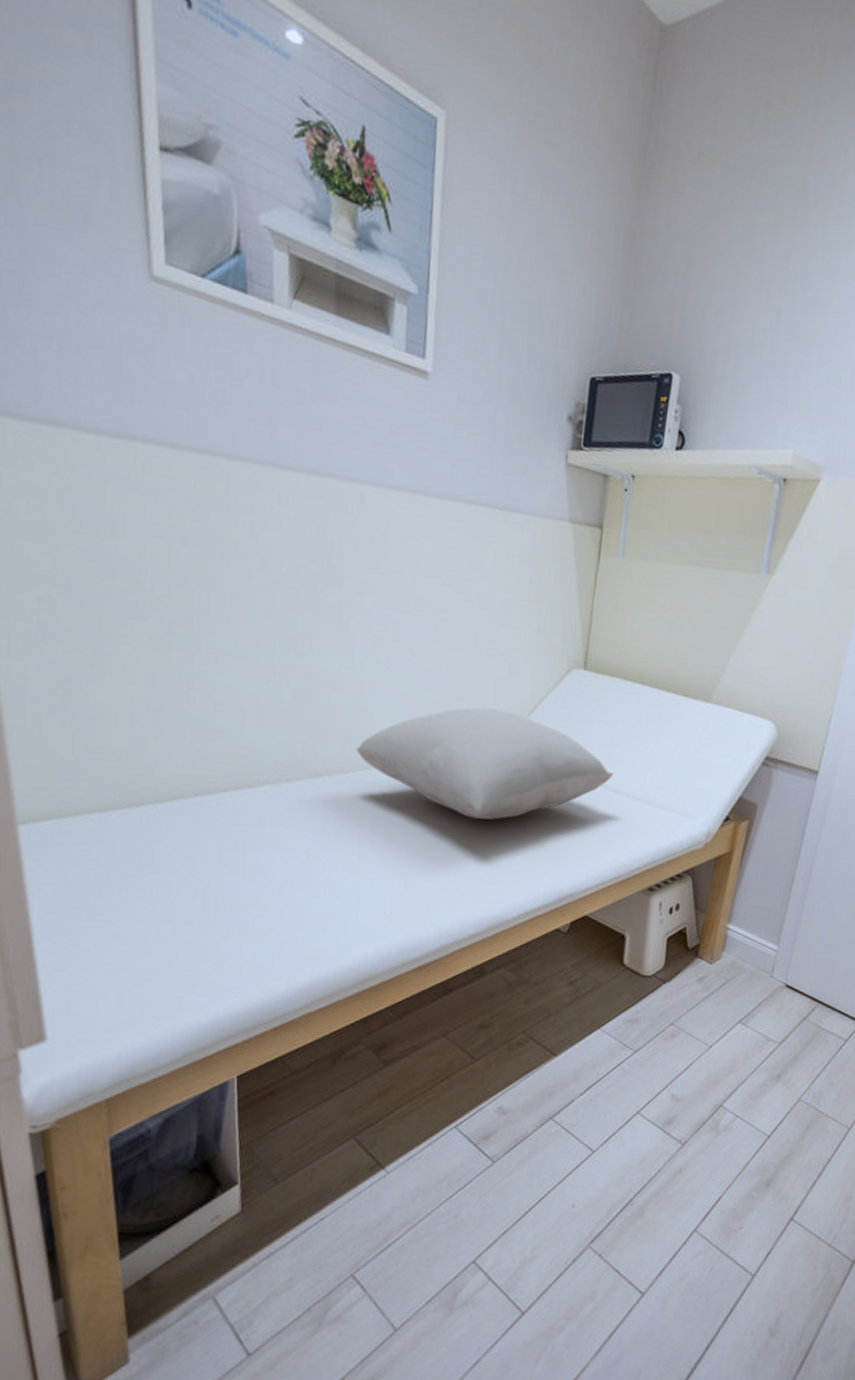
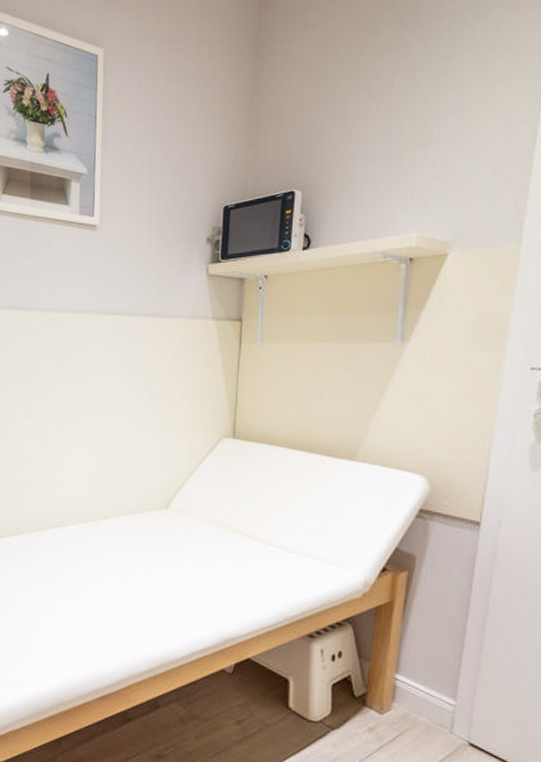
pillow: present [355,707,614,820] -> none [48,475,267,569]

